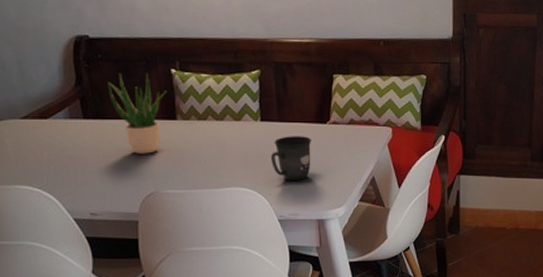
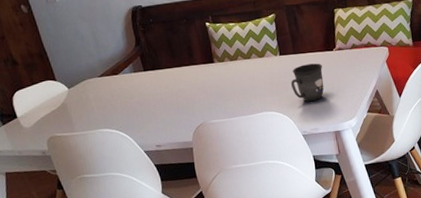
potted plant: present [108,73,167,154] -> none [160,28,205,94]

